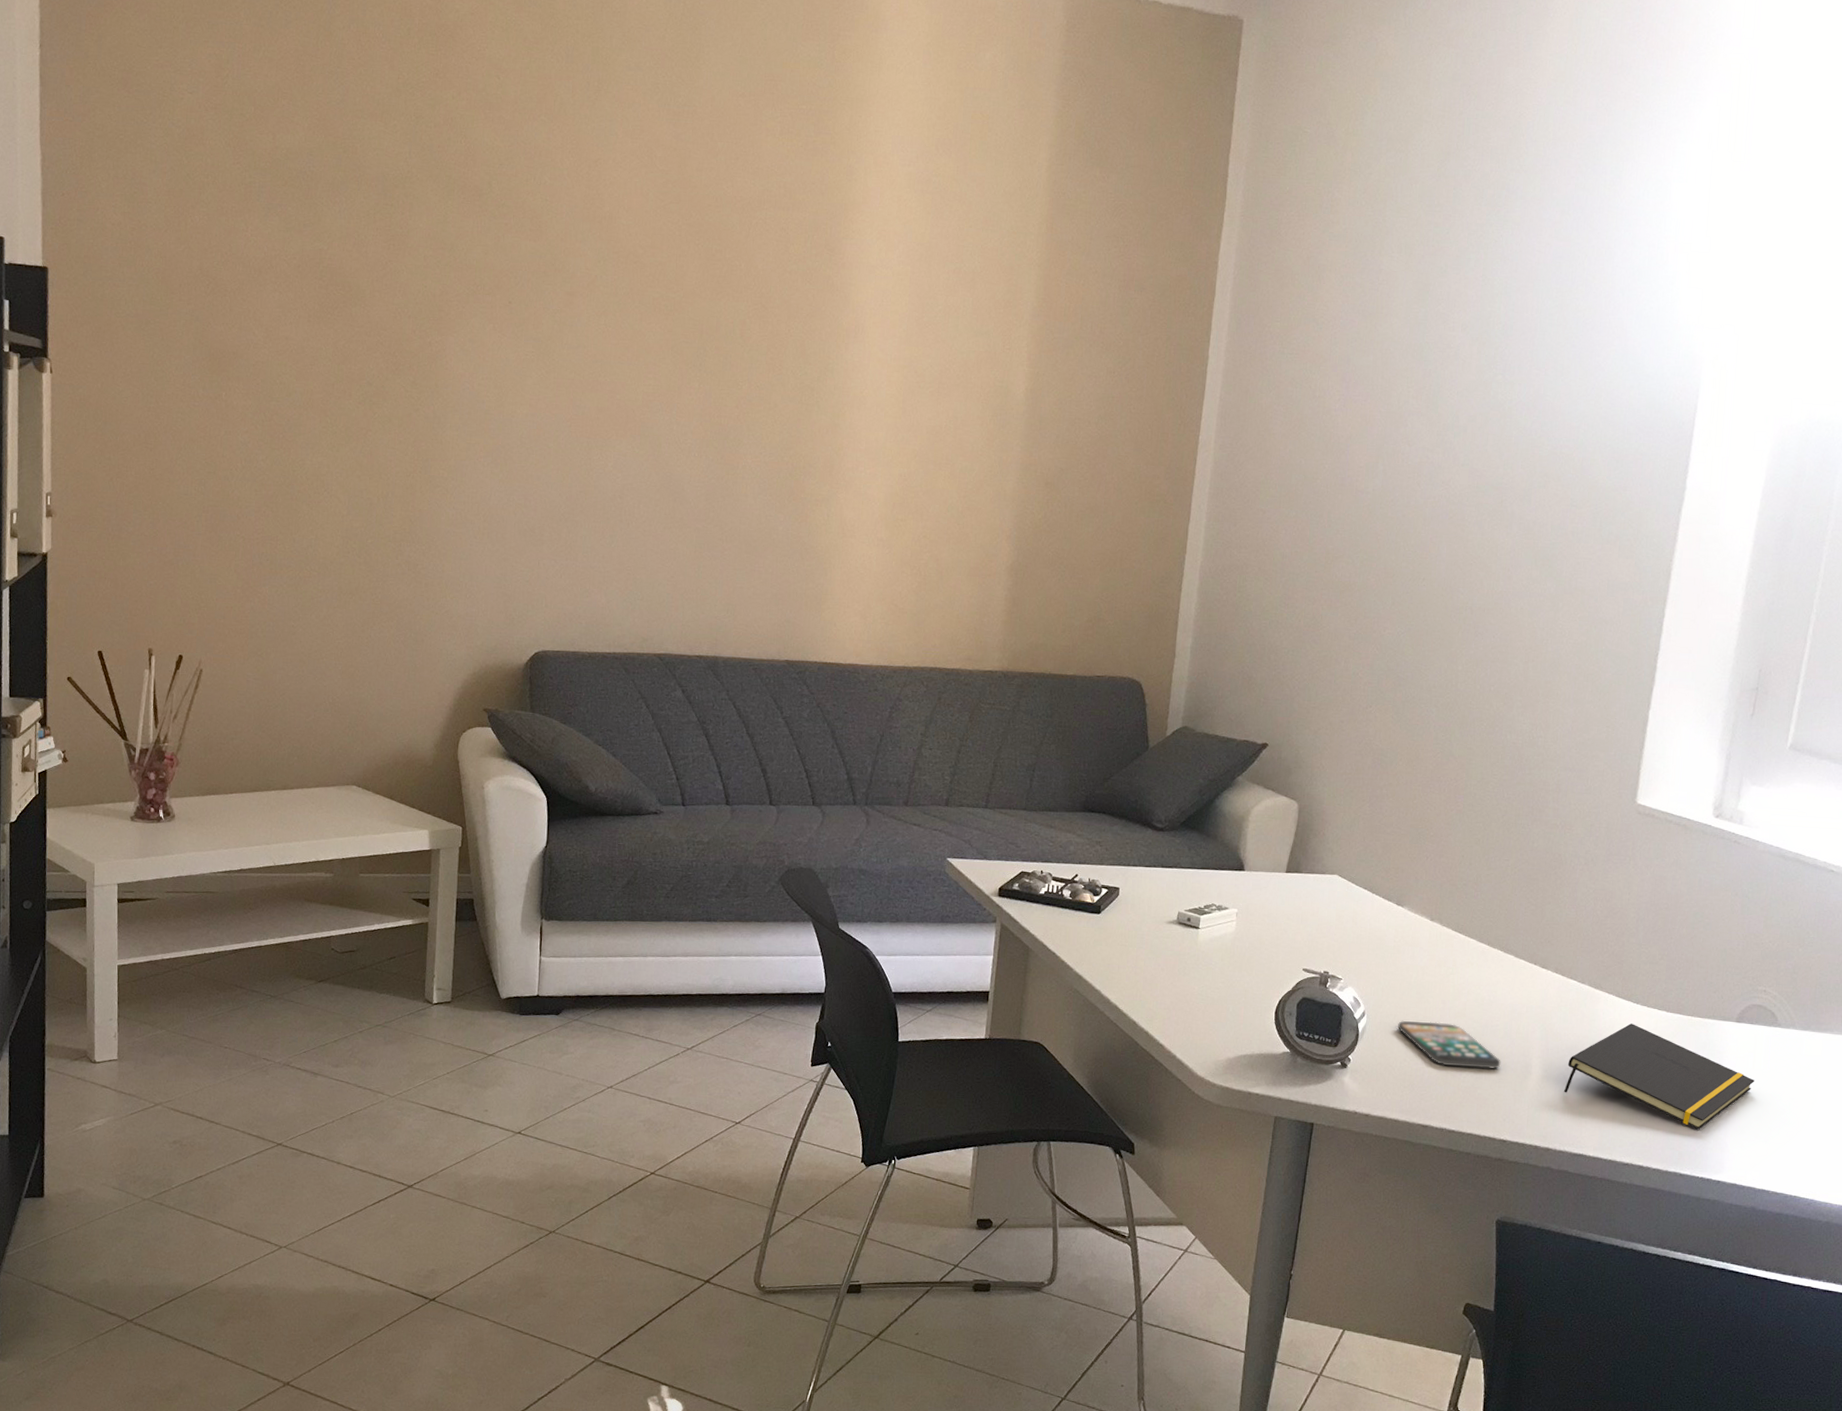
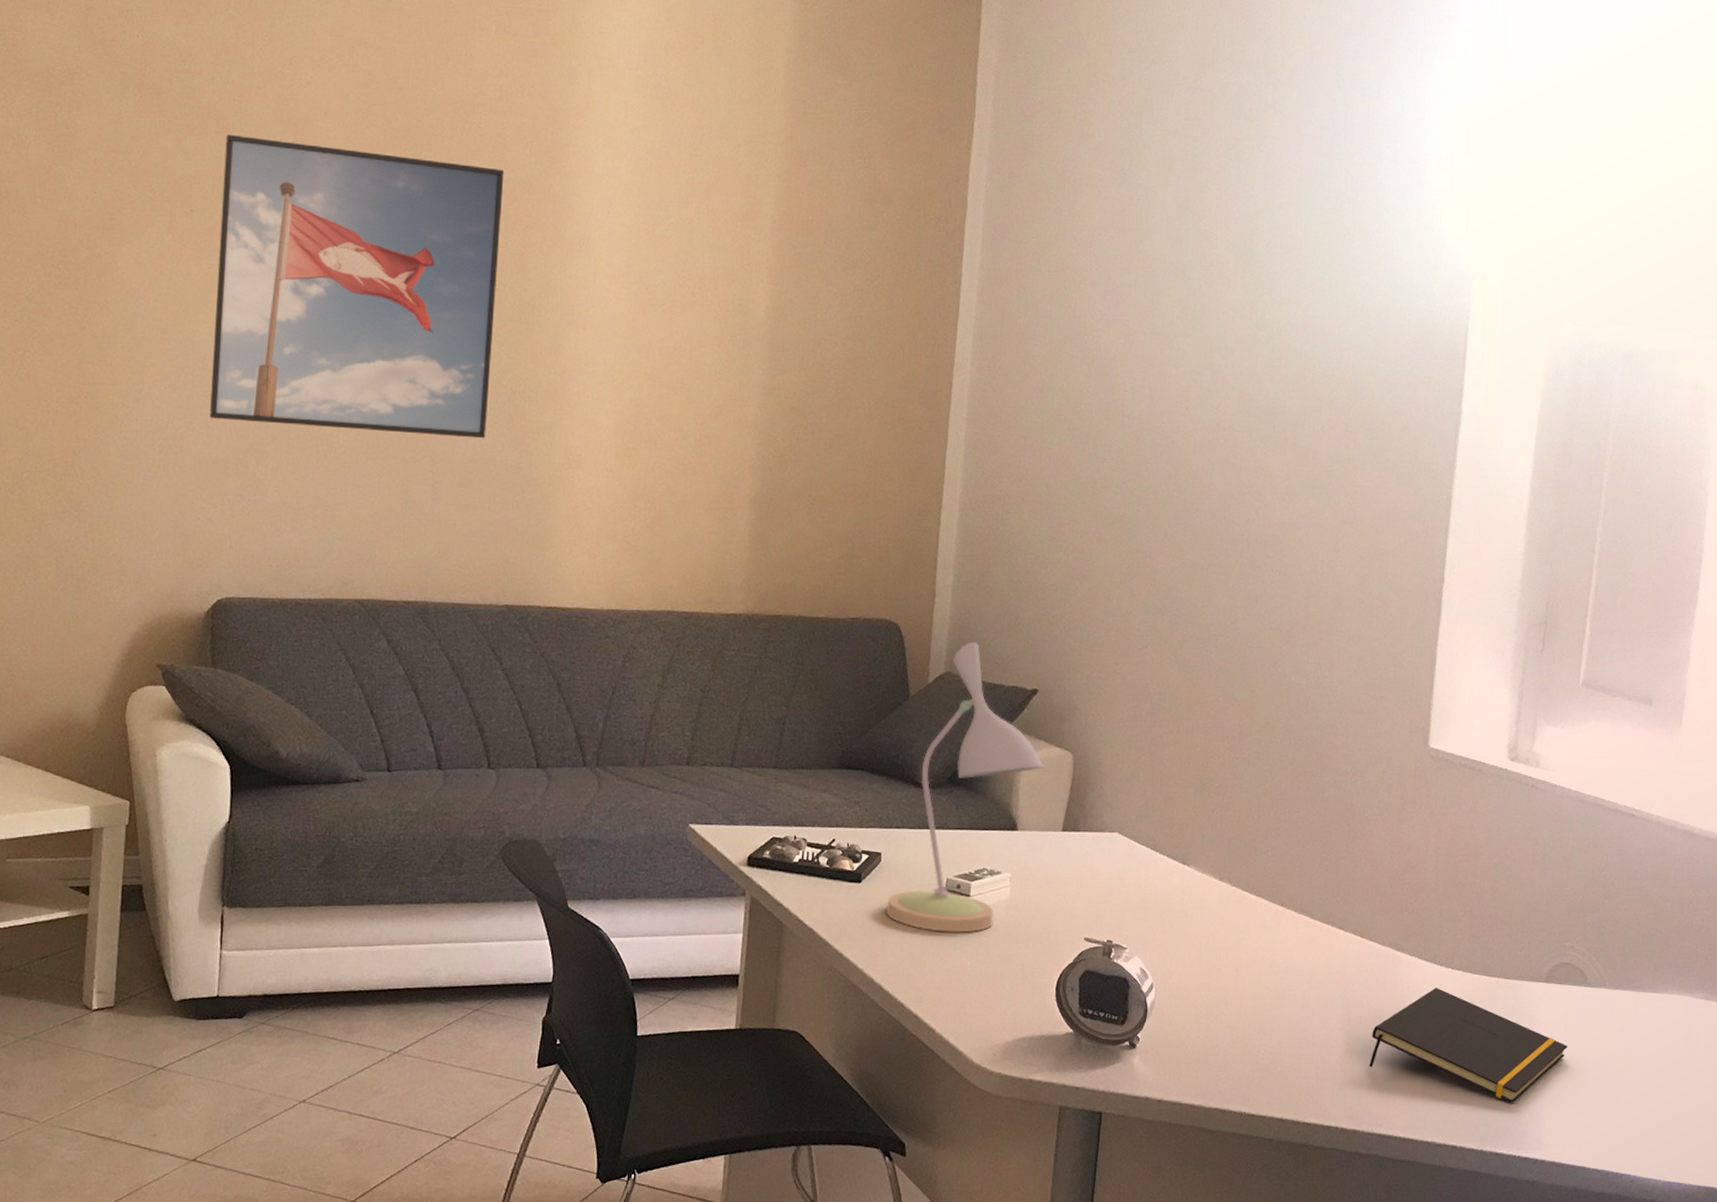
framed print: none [527,231,788,510] -> present [209,134,505,439]
desk lamp: none [1122,699,1271,961] -> present [885,641,1043,933]
smartphone: present [1398,1020,1501,1069] -> none [1189,992,1301,1044]

